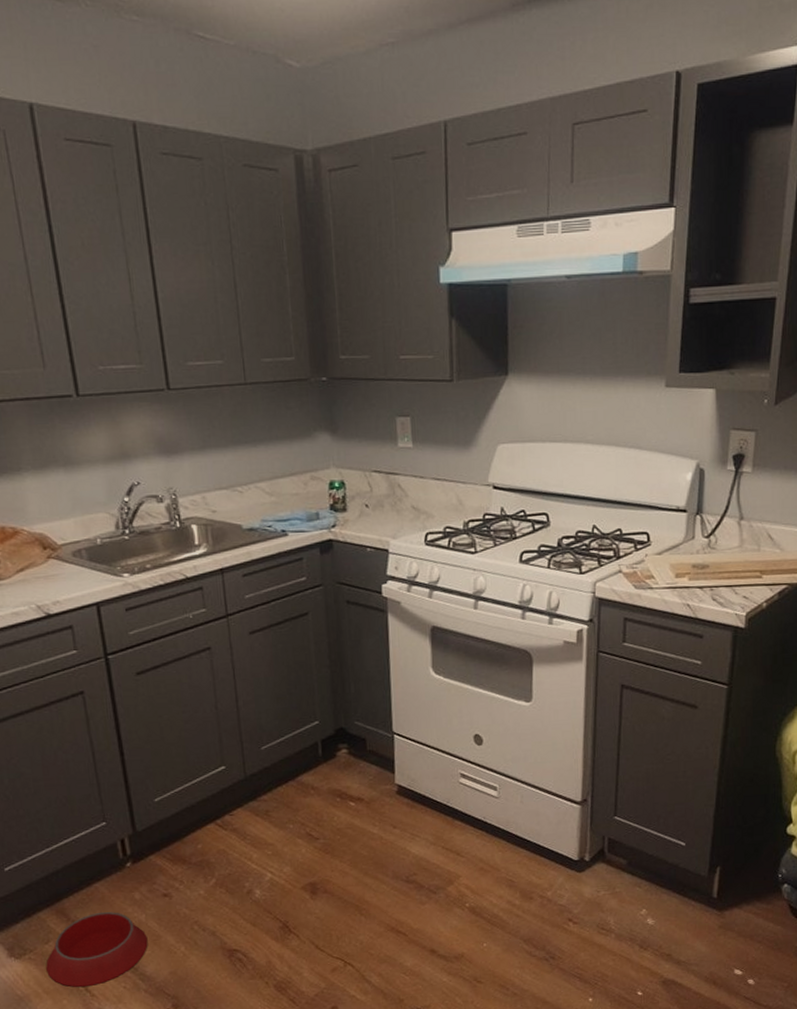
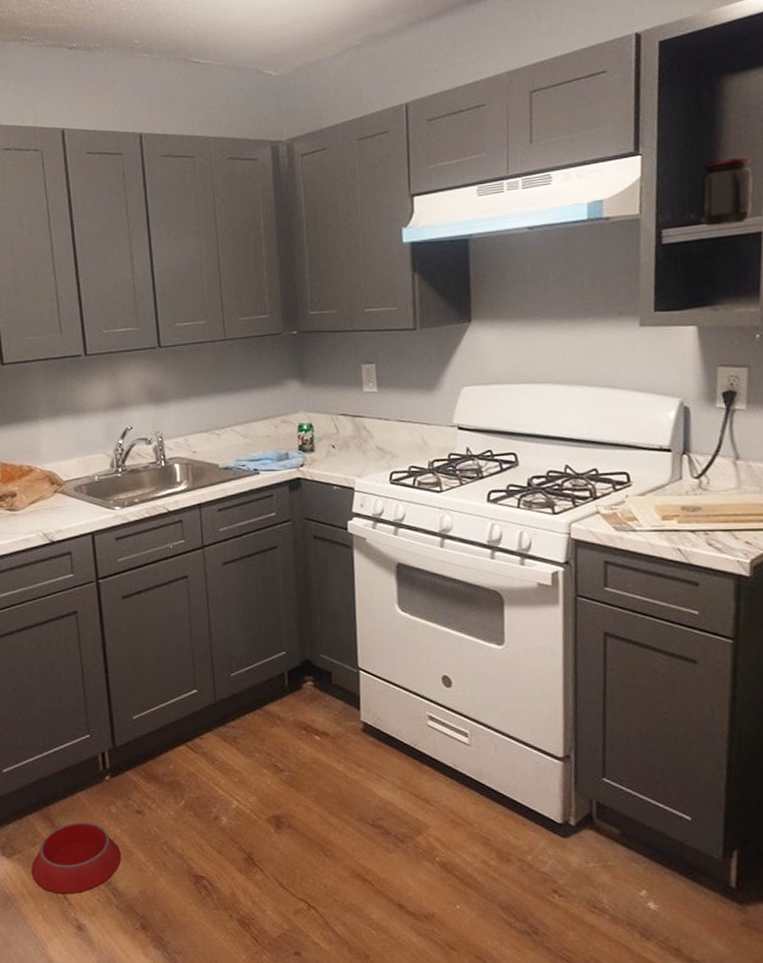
jar: none [724,218,772,289] -> present [699,157,753,227]

